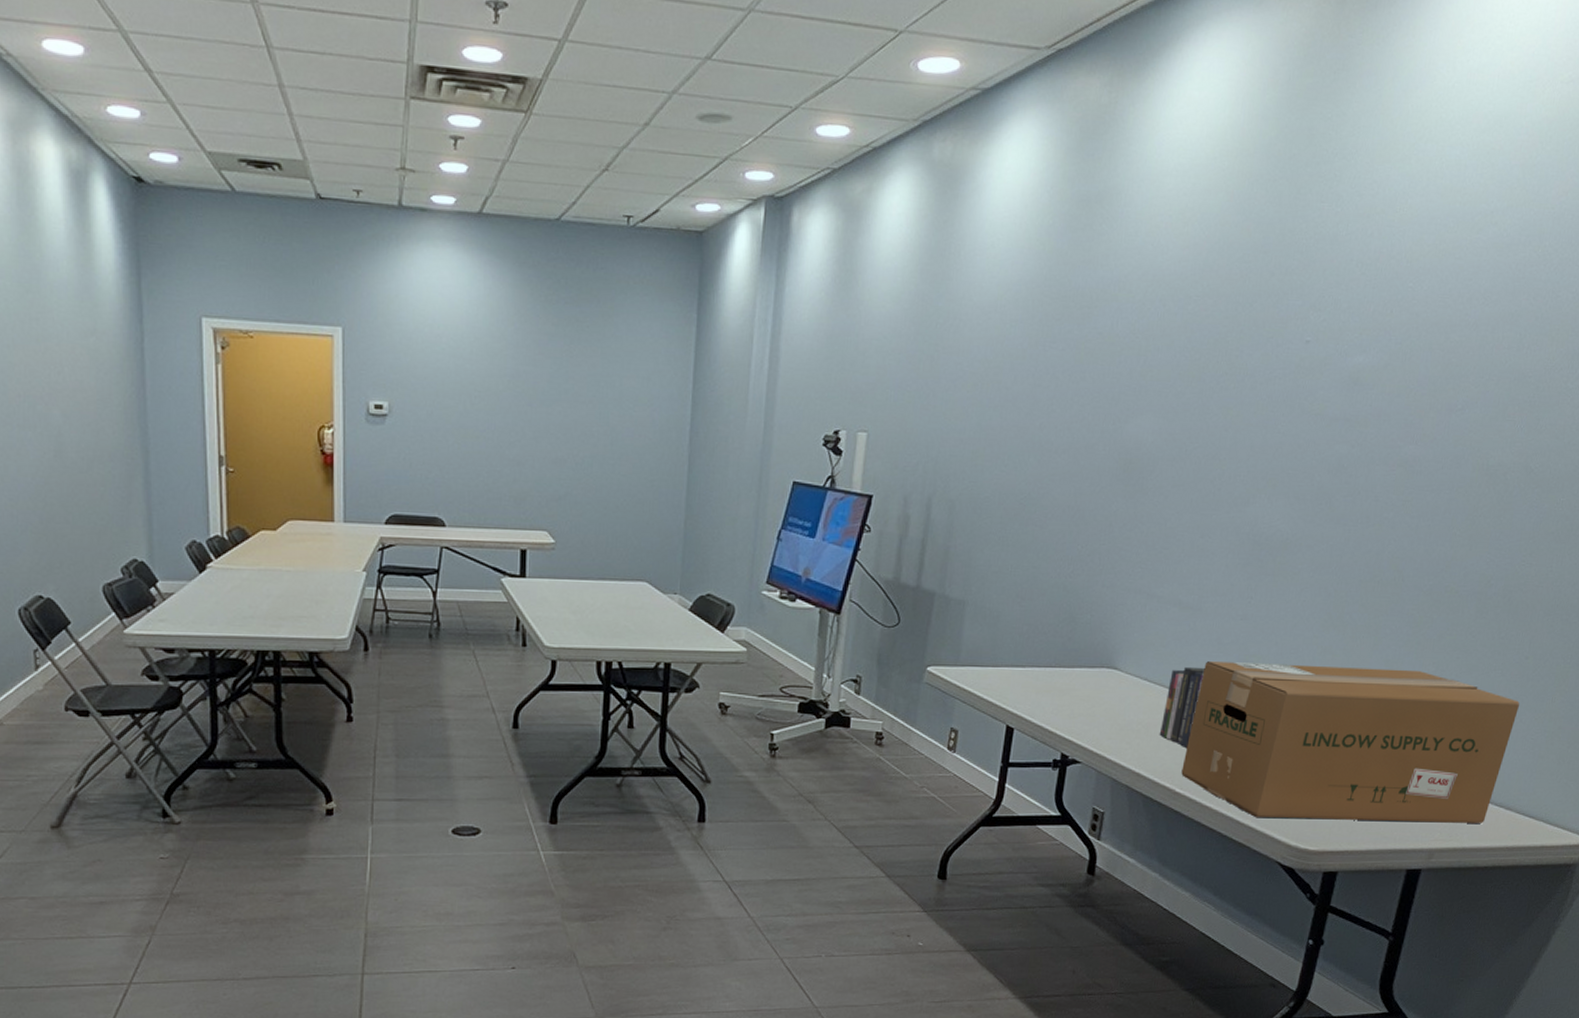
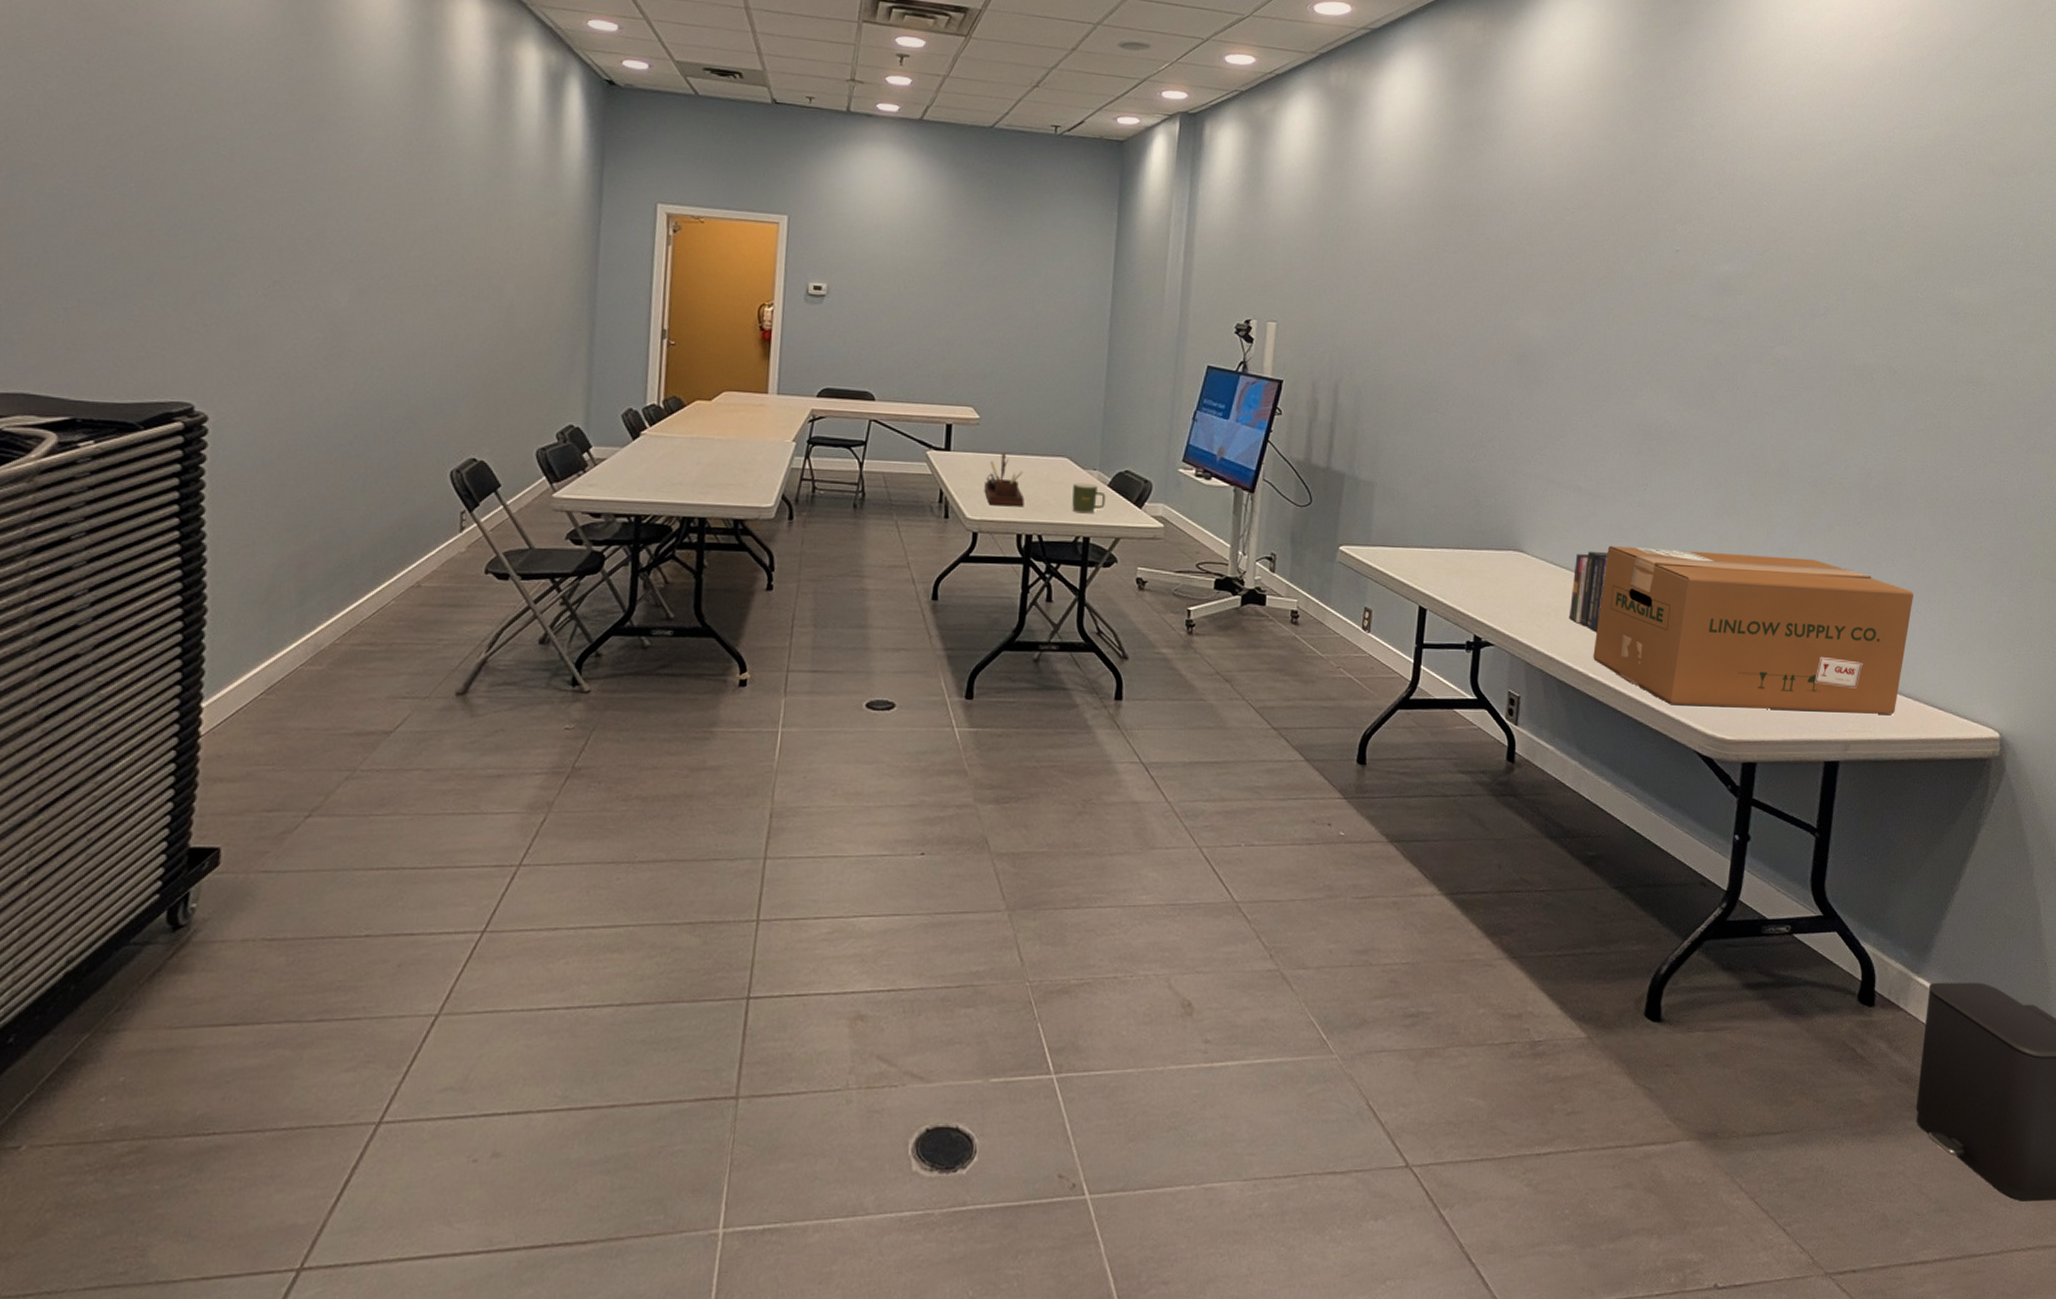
desk organizer: none [562,577,604,634] -> present [984,452,1025,507]
mug: none [652,607,687,639] -> present [1072,483,1106,514]

